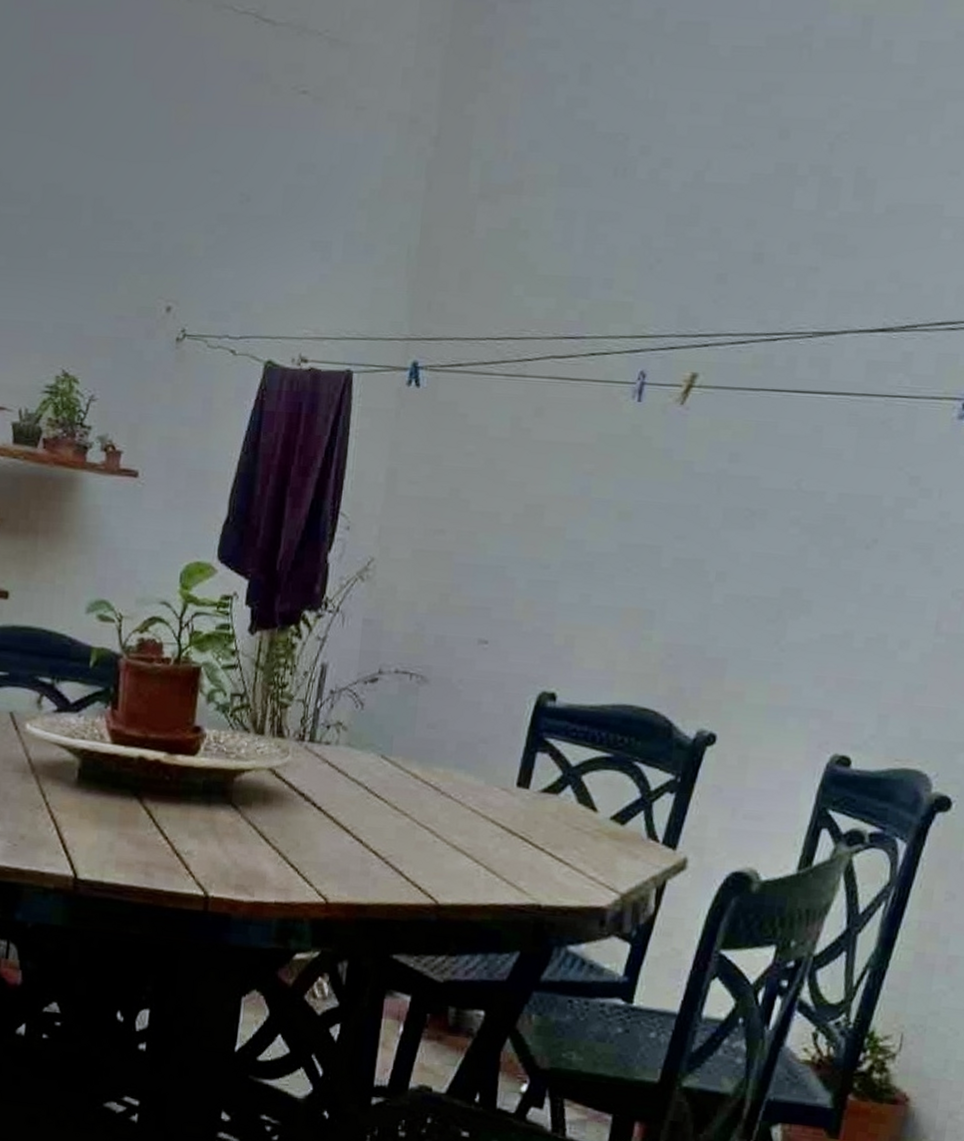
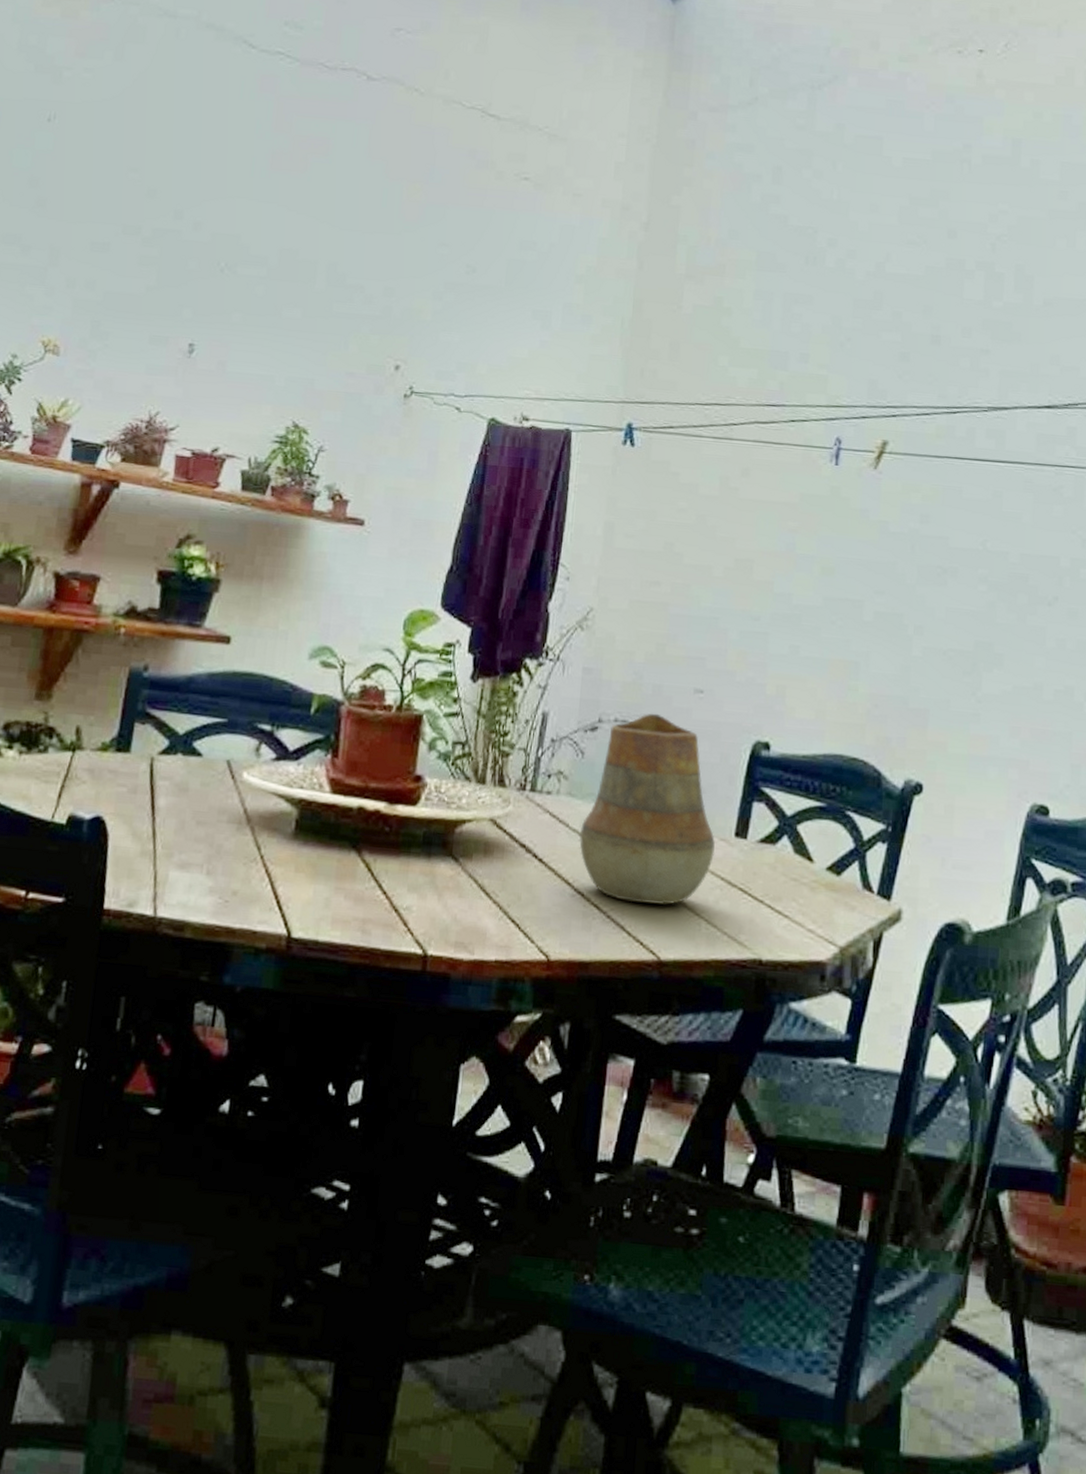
pitcher: none [358,664,496,852] -> present [579,713,715,905]

